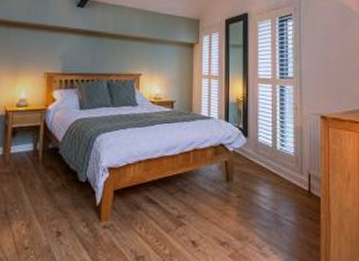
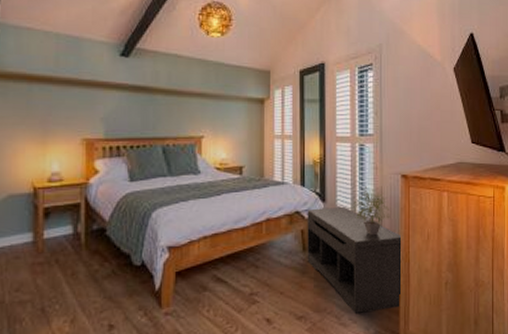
bench: none [230,142,323,245] -> present [307,207,403,313]
potted plant: none [273,125,310,171] -> present [352,186,390,235]

